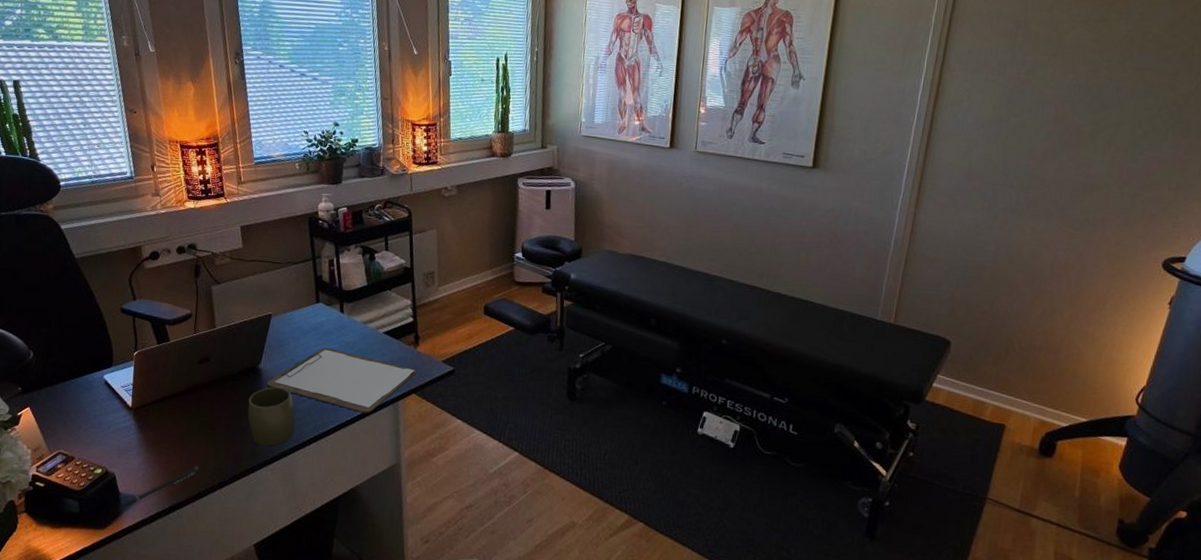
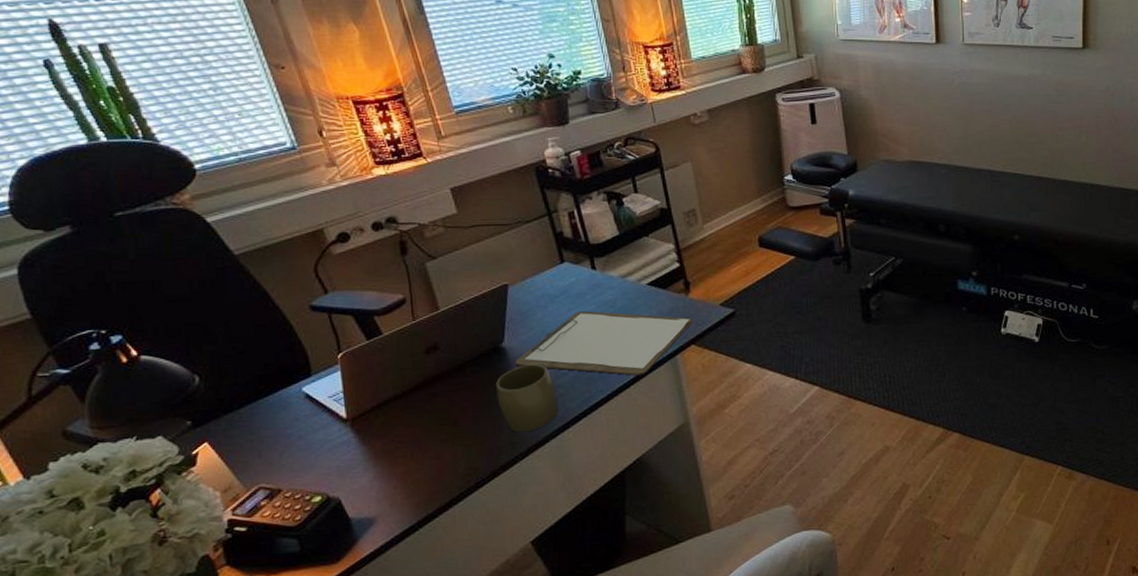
pen: present [122,465,200,508] -> none [356,468,449,535]

